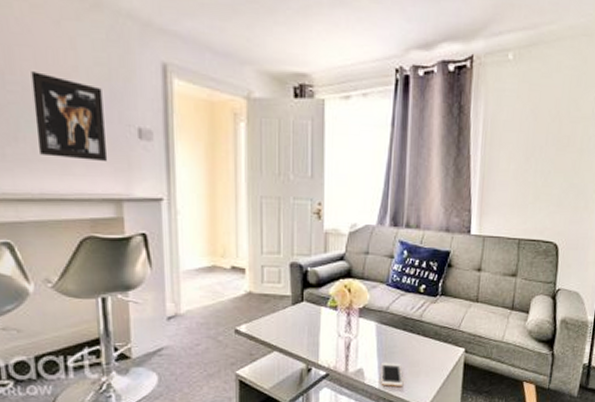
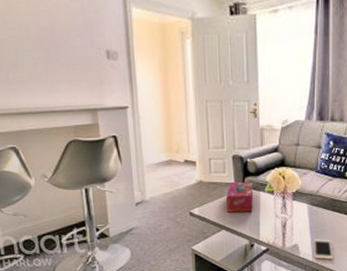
wall art: present [31,71,108,162] -> none [24,11,85,80]
tissue box: none [281,294,314,330] -> present [226,181,254,212]

